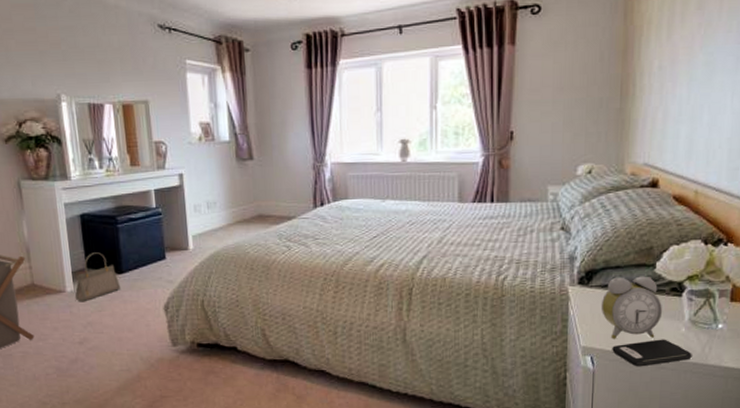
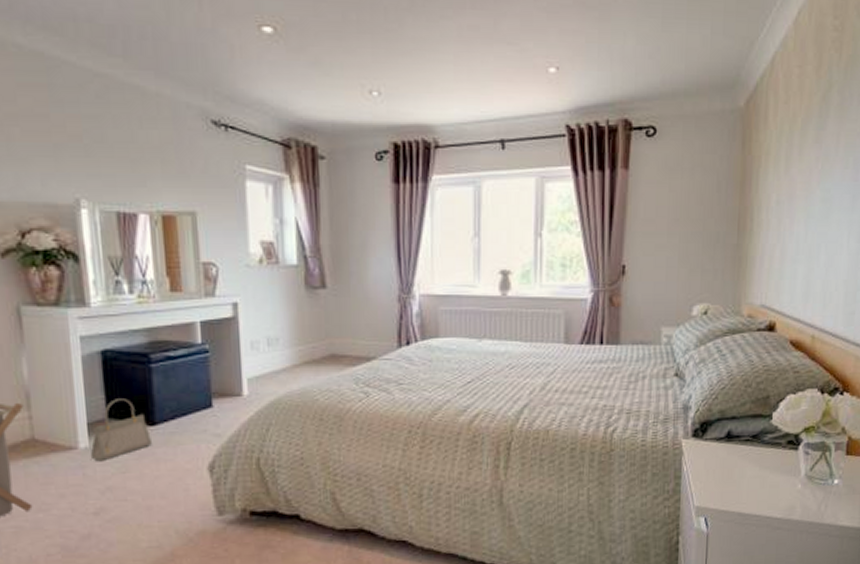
alarm clock: present [601,276,663,339] -> none [715,427,779,498]
phone: present [612,339,692,367] -> none [727,496,808,528]

